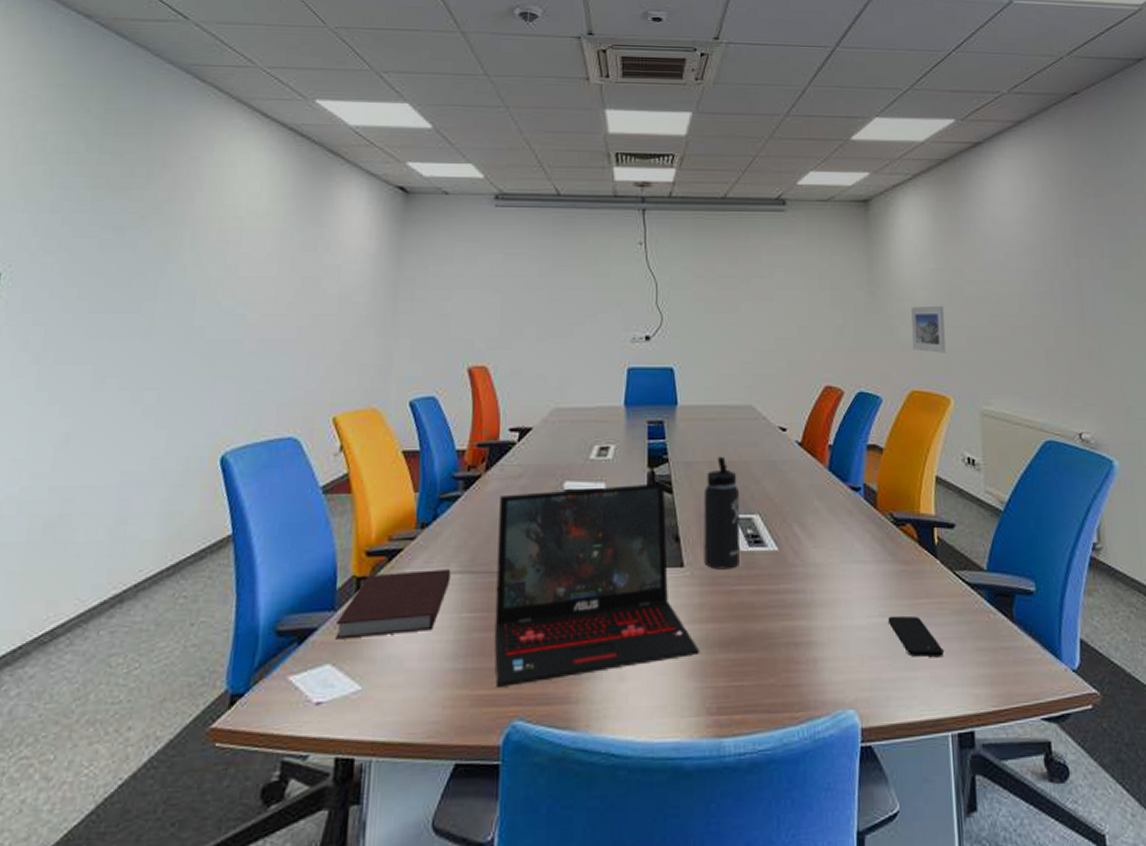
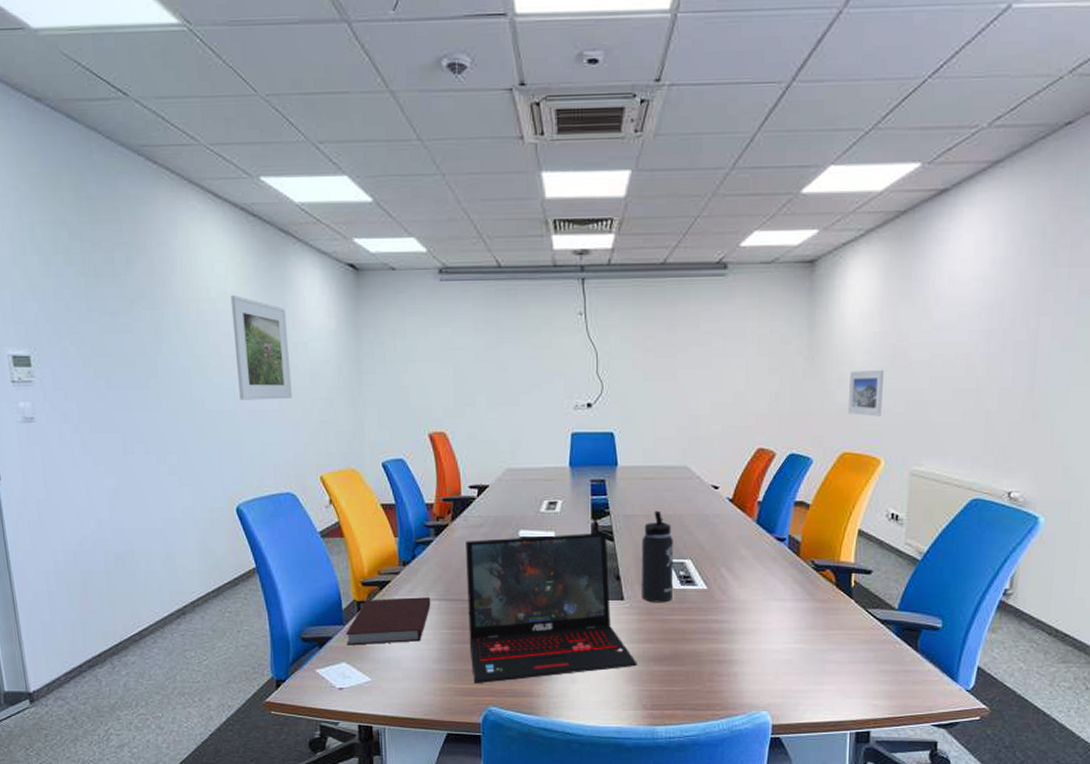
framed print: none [250,213,322,328] -> present [230,294,292,400]
smartphone: present [887,615,944,657] -> none [802,643,850,675]

